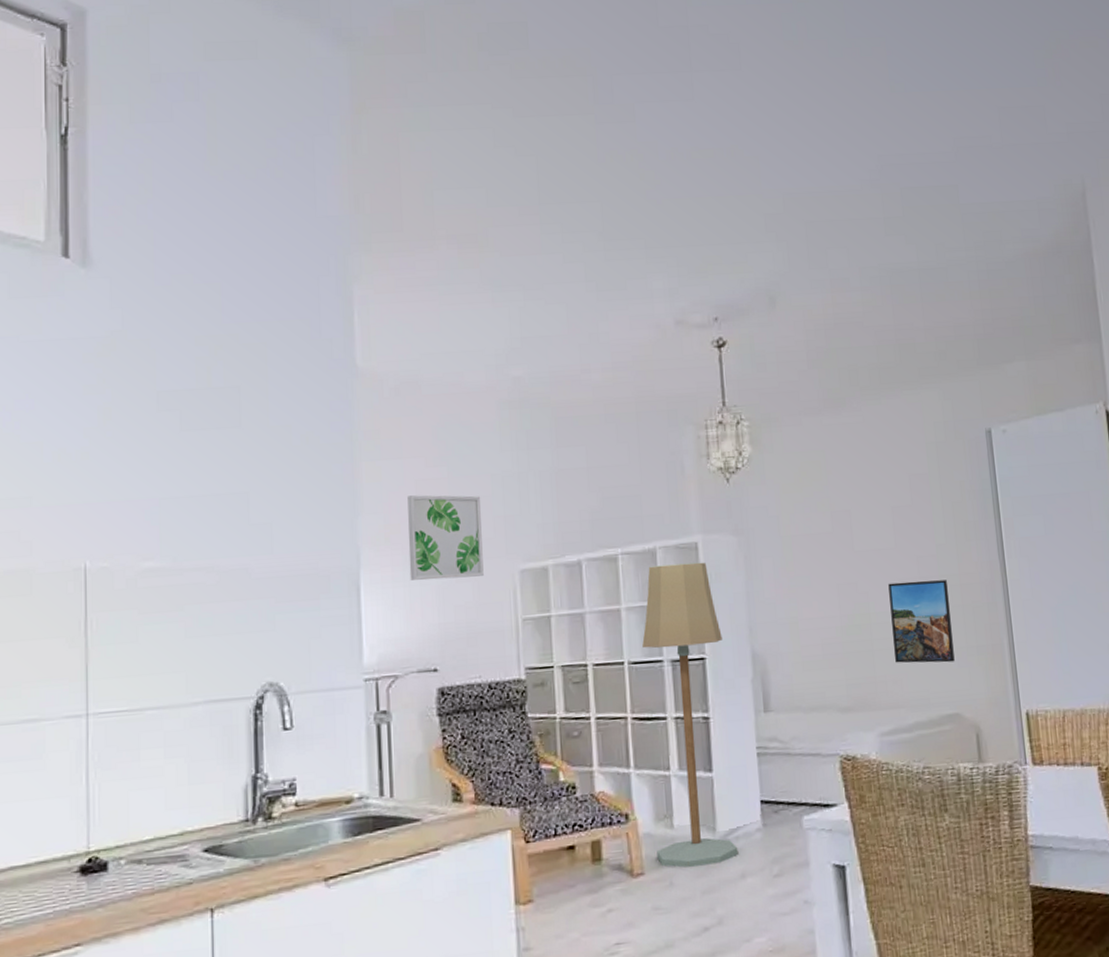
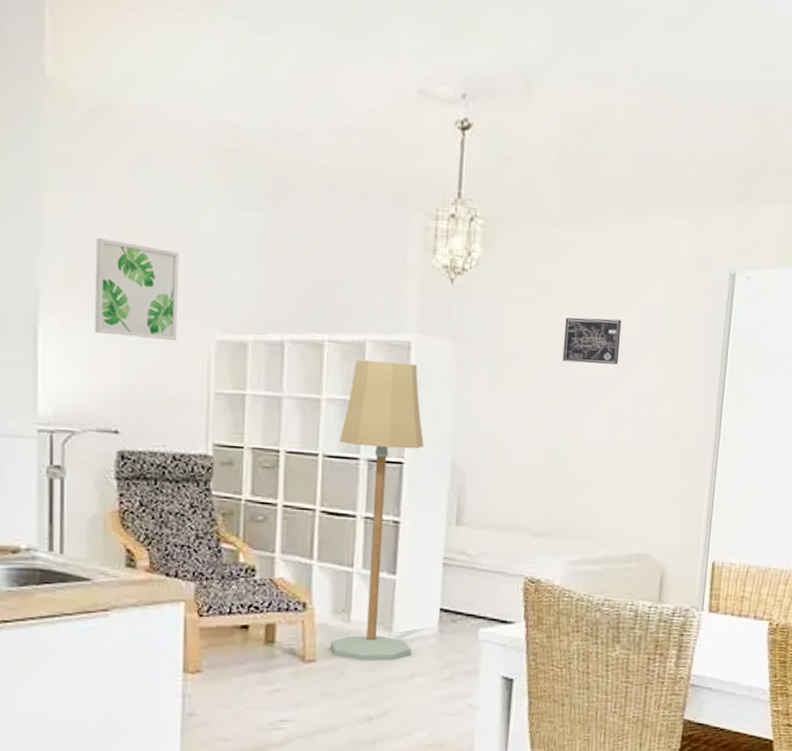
wall art: none [838,490,895,537] -> present [562,317,622,365]
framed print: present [888,580,955,663] -> none [595,416,661,504]

